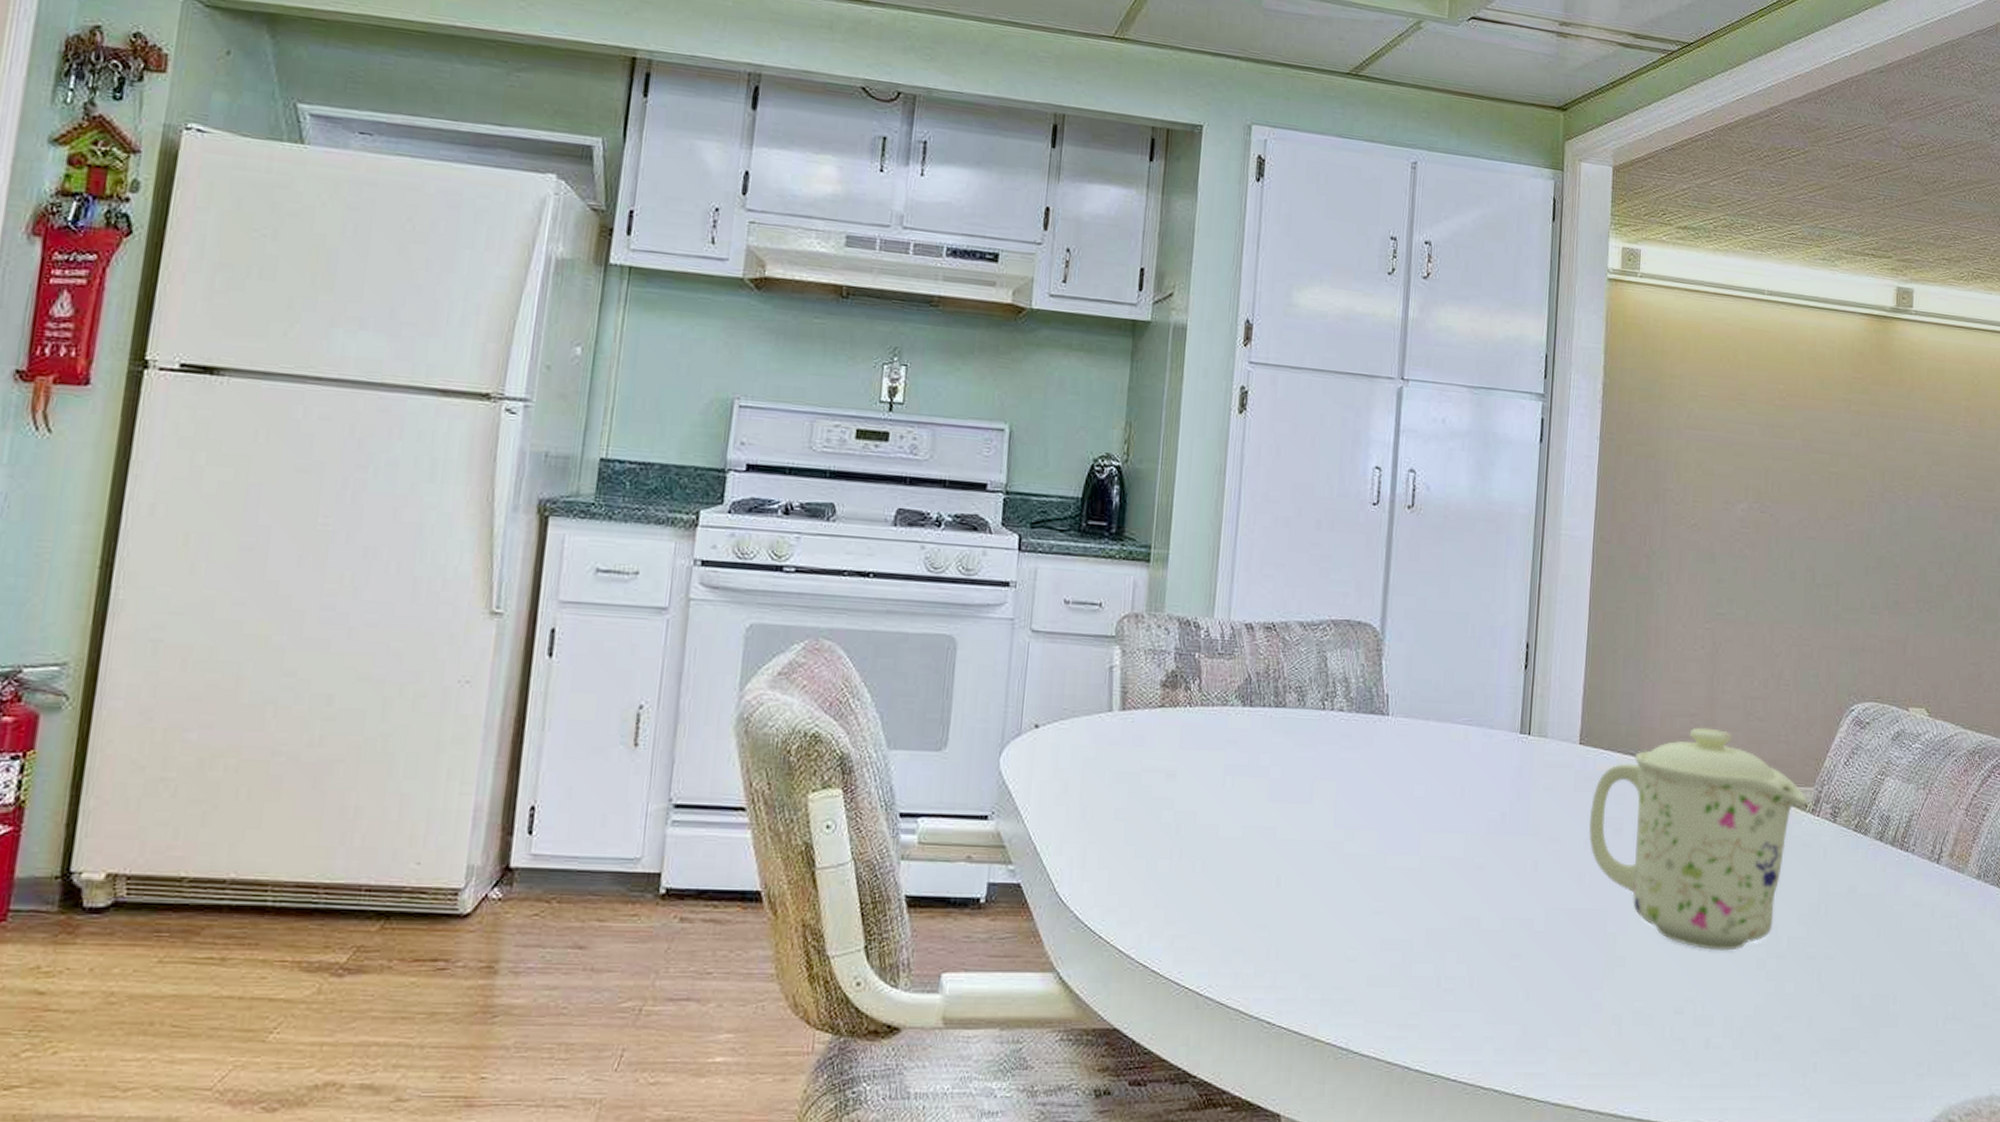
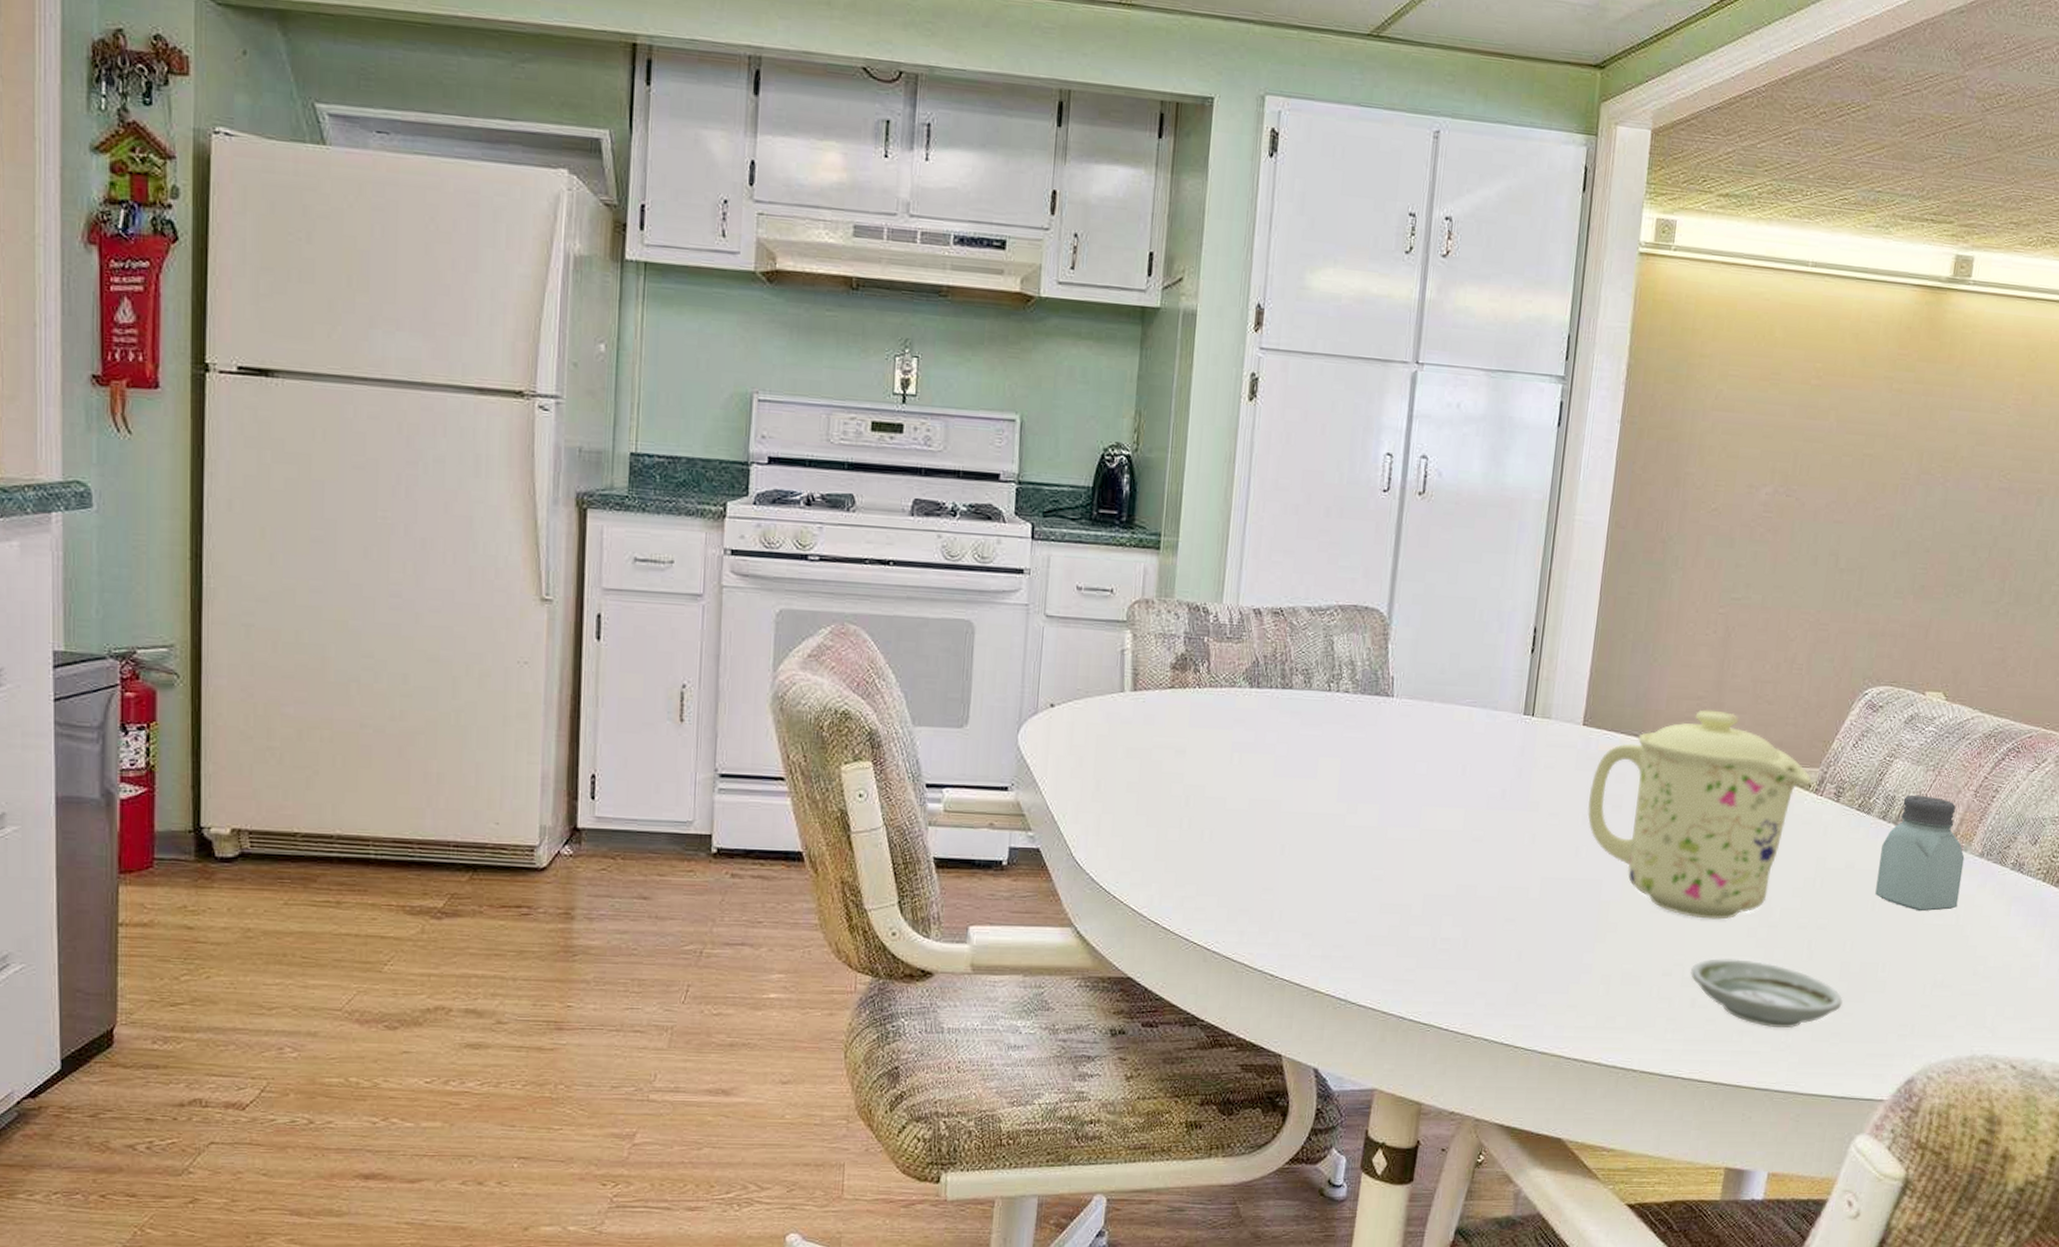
saucer: none [1703,994,1857,1070] -> present [1691,958,1843,1029]
saltshaker: none [1879,814,1963,938] -> present [1875,794,1965,912]

